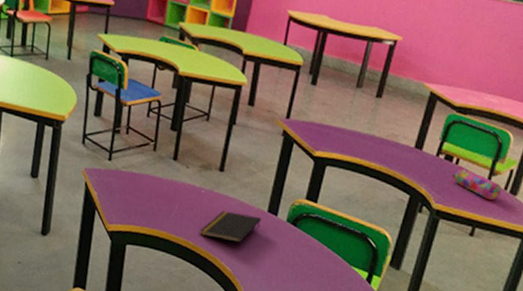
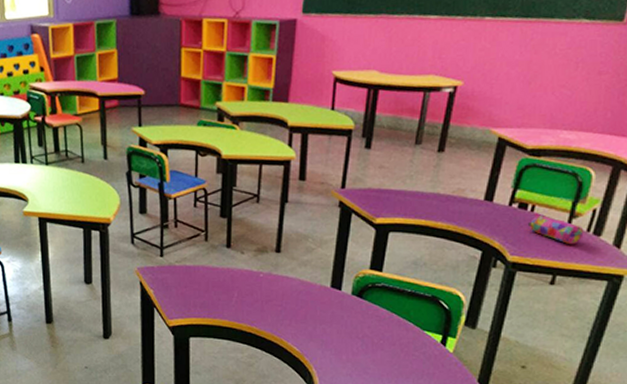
notepad: present [199,210,262,243] -> none [262,292,326,322]

